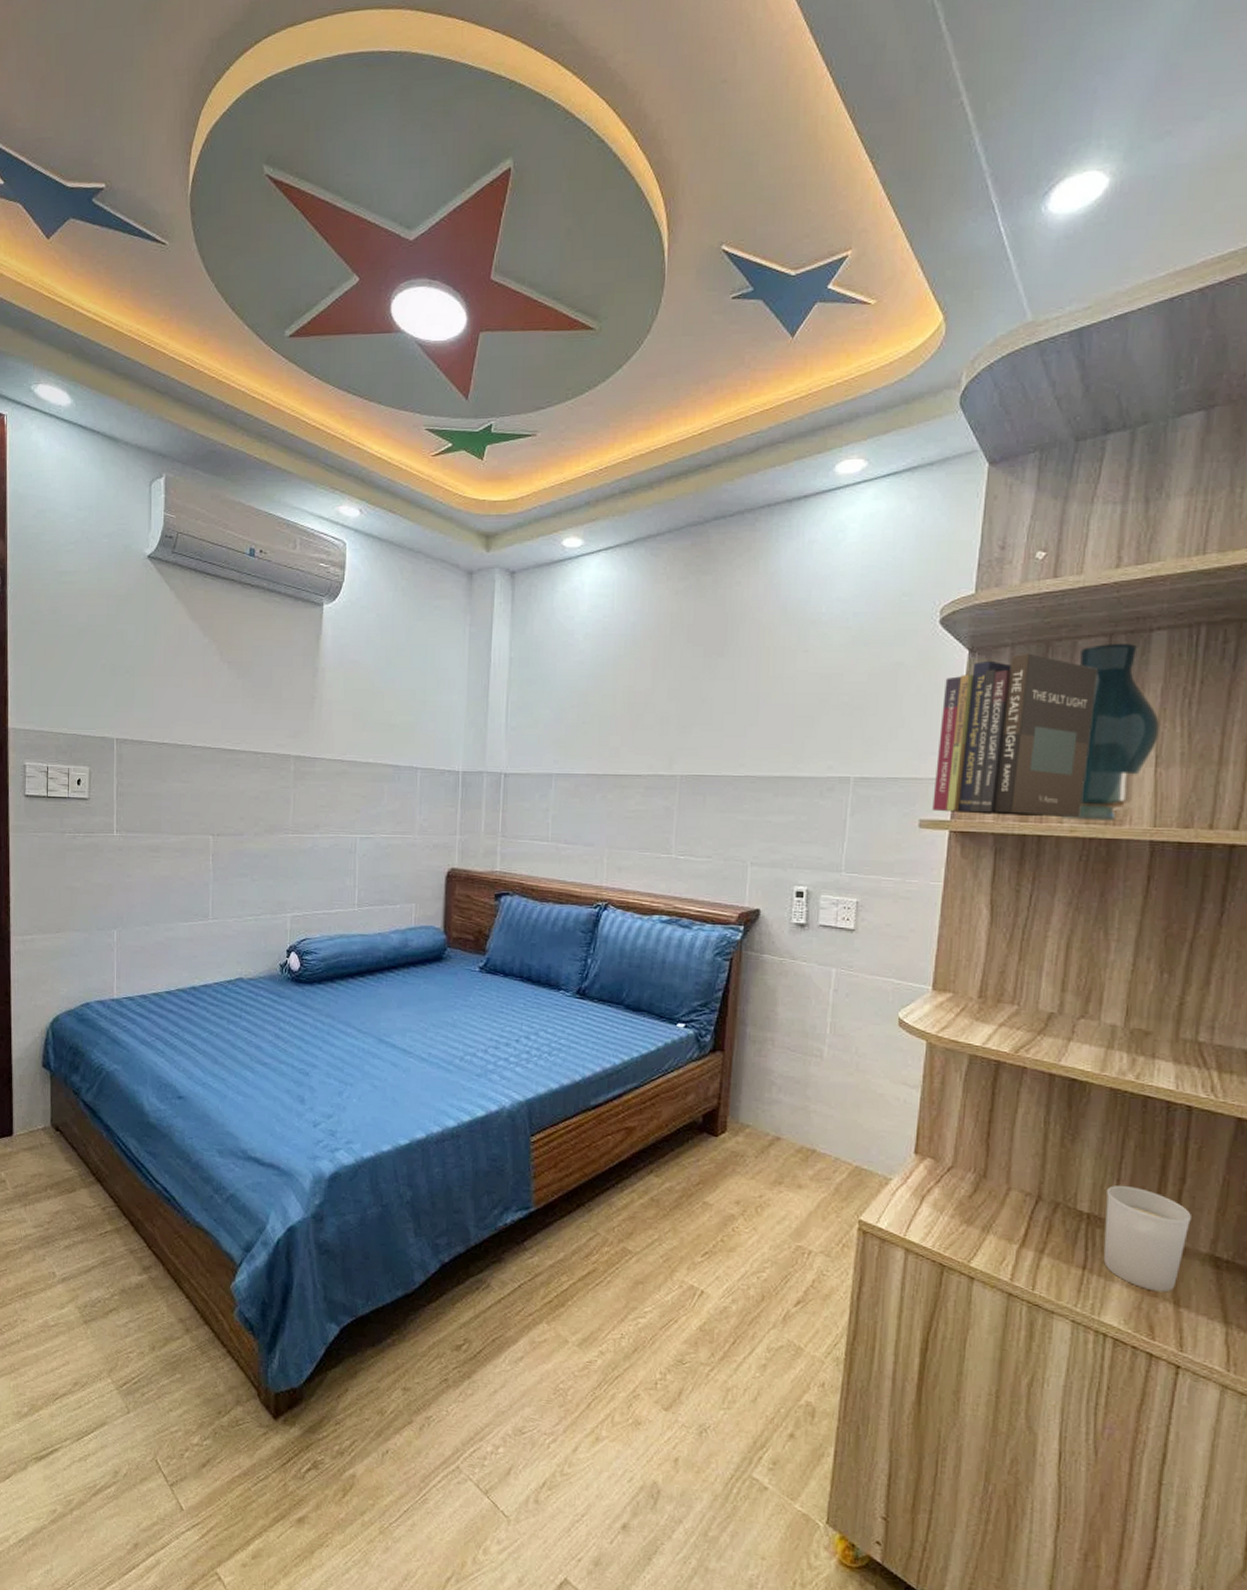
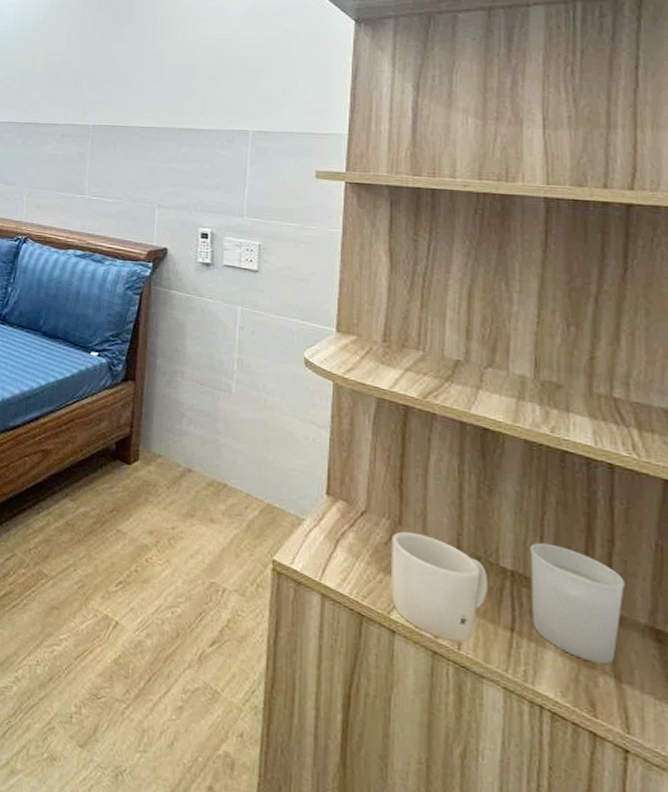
books: present [932,653,1098,818] -> none [328,24,479,174]
mug: none [972,1183,1066,1284] -> present [390,531,489,643]
vase: present [1061,644,1161,821] -> none [454,17,546,177]

